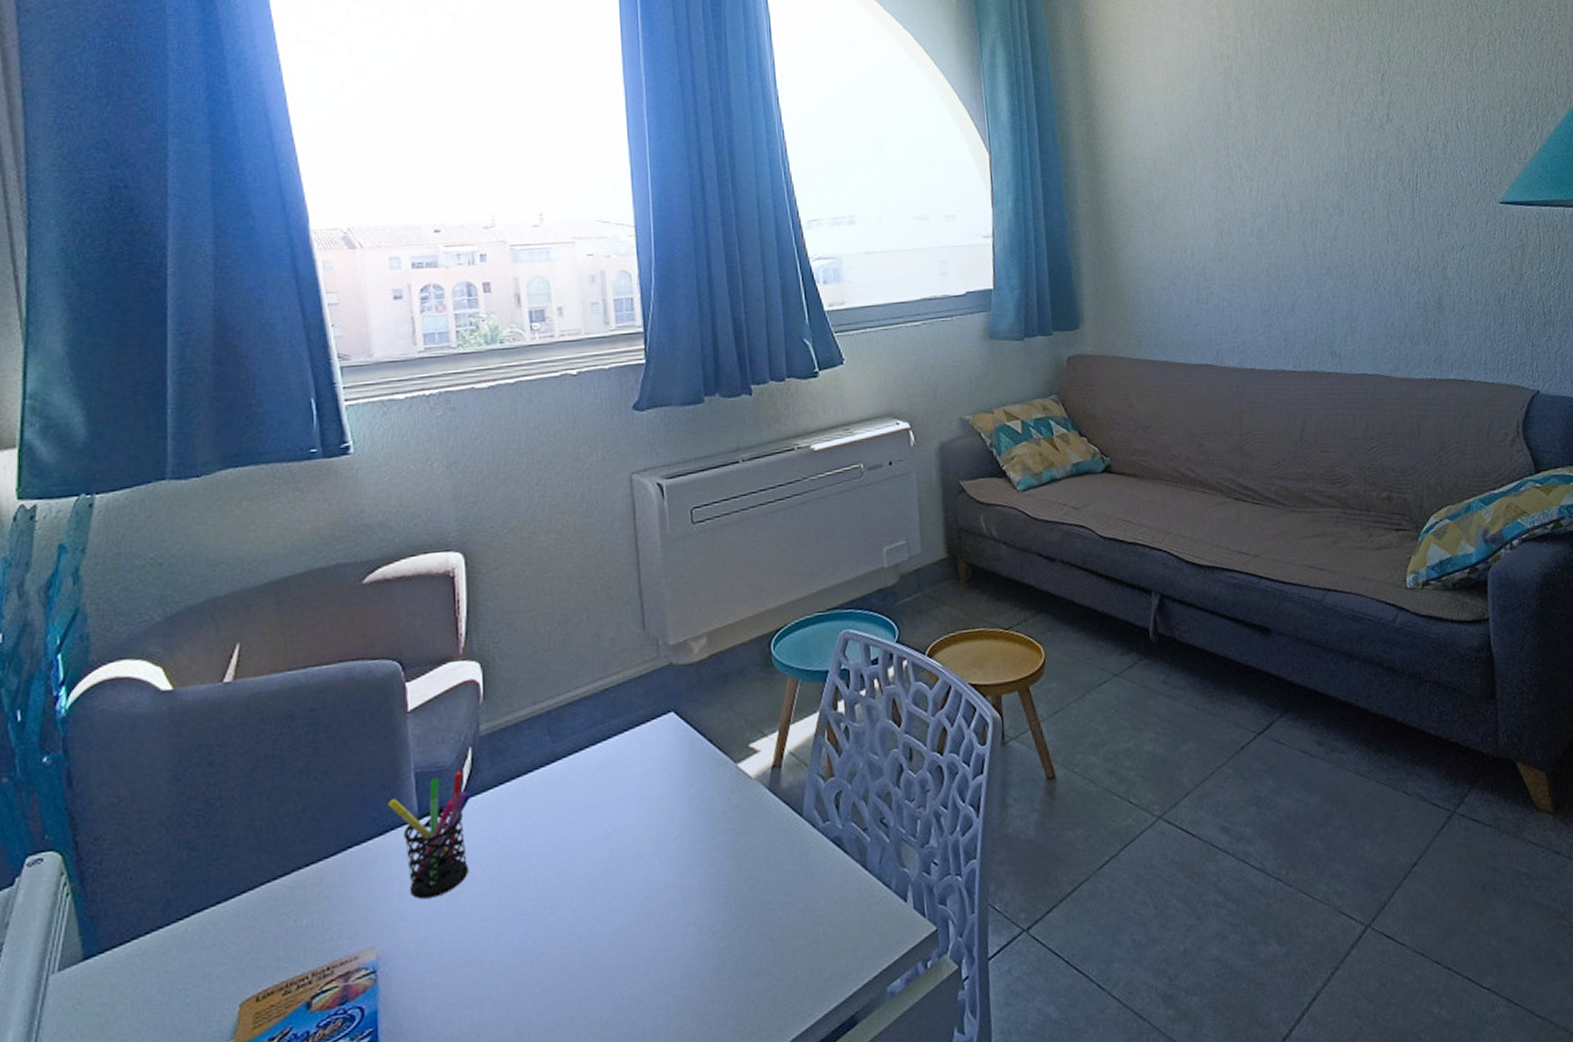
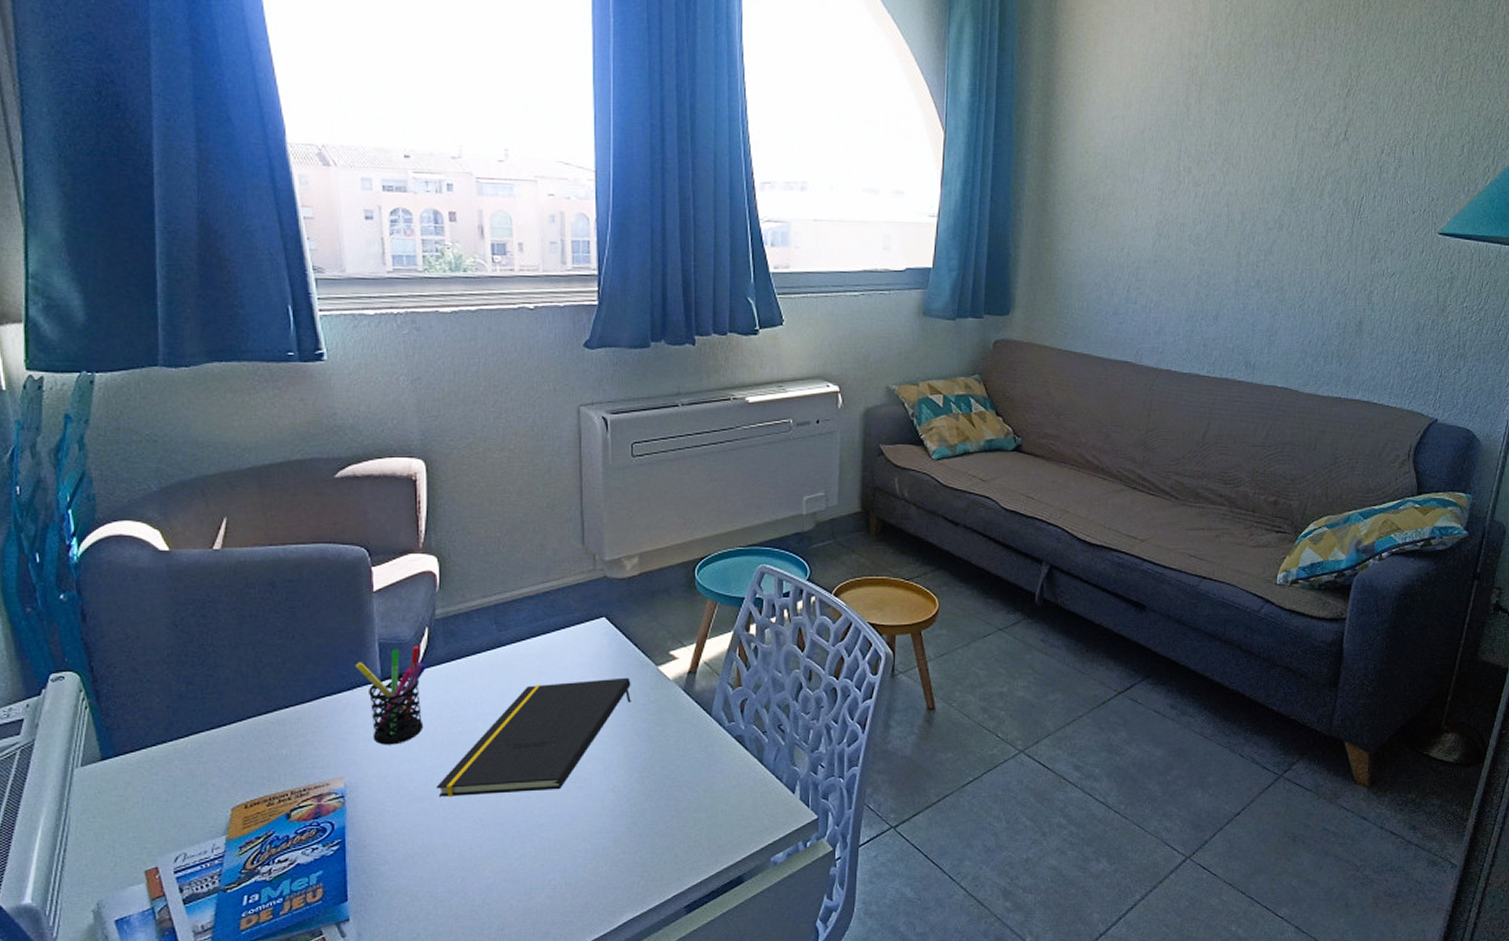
notepad: none [486,781,709,958] -> present [436,677,631,797]

